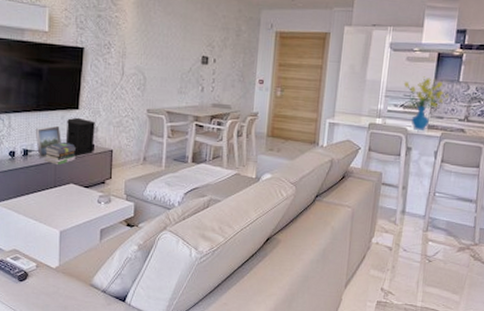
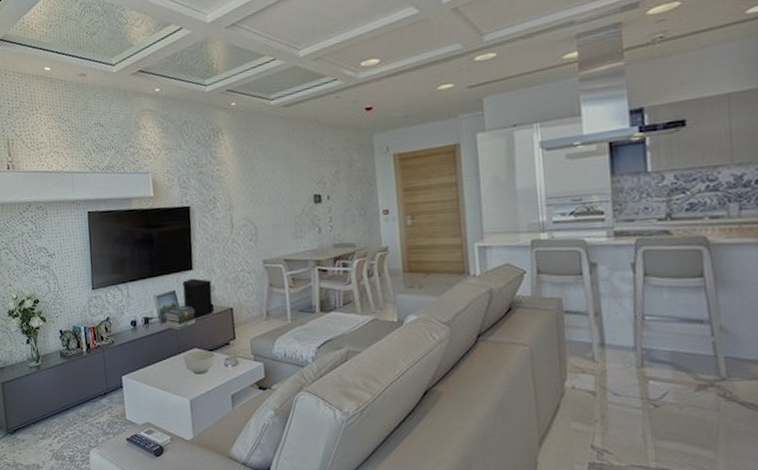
bowl: none [58,186,89,208] -> present [183,350,215,375]
bouquet: present [403,76,449,131] -> none [568,173,637,242]

